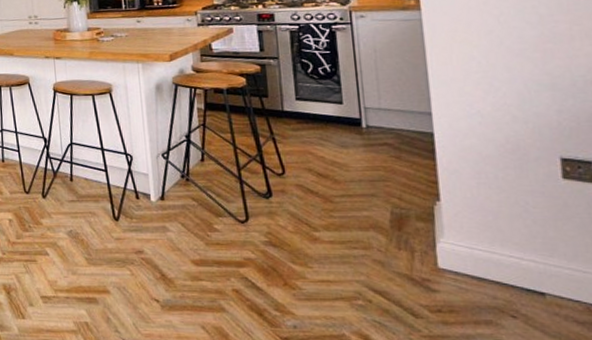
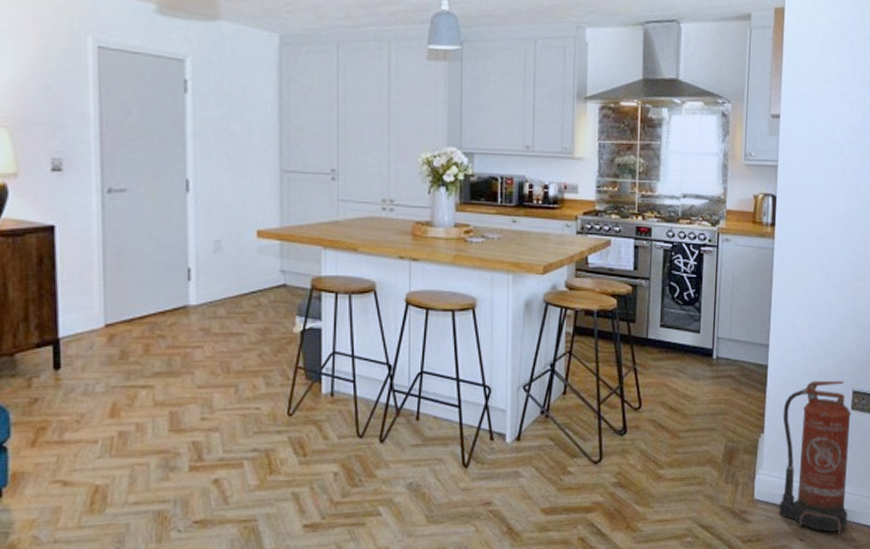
fire extinguisher: none [462,147,581,316] -> present [779,380,851,535]

